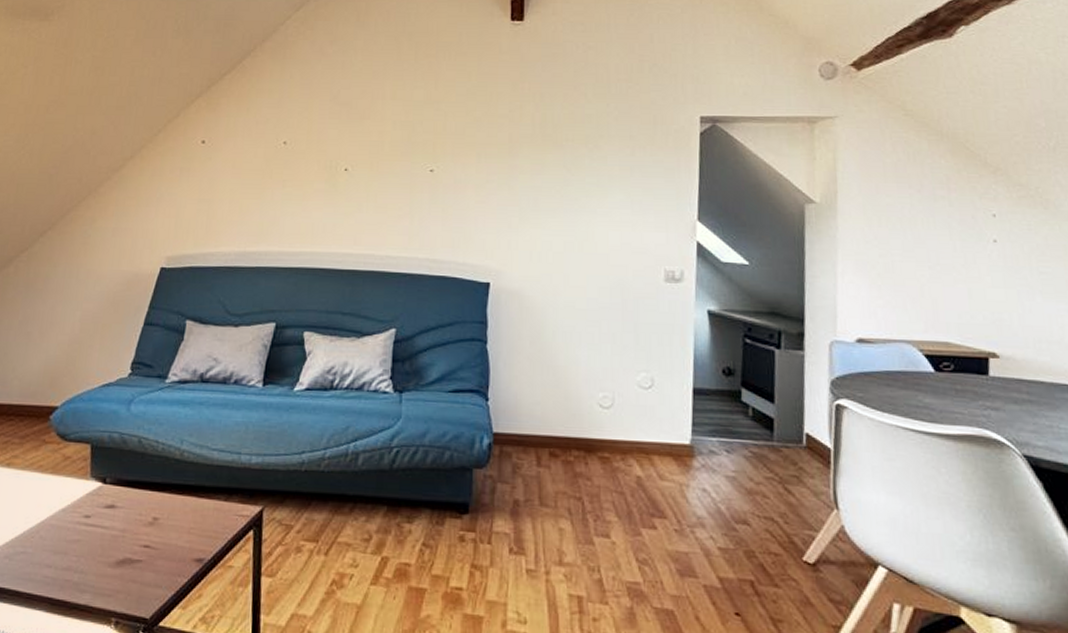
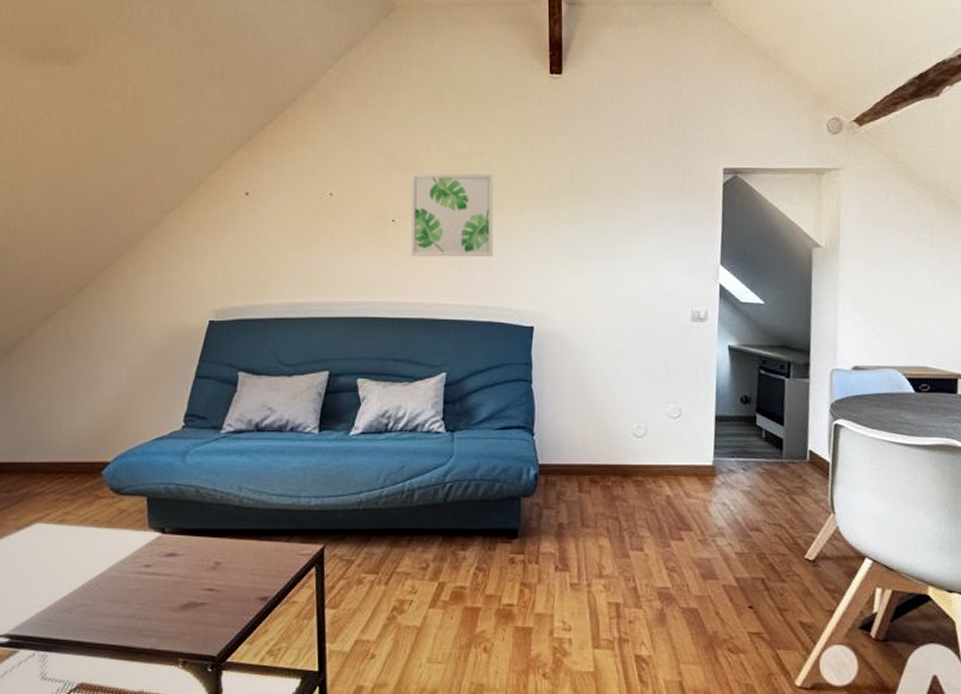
wall art: none [363,122,451,208] -> present [411,173,494,257]

